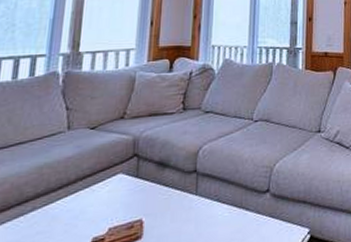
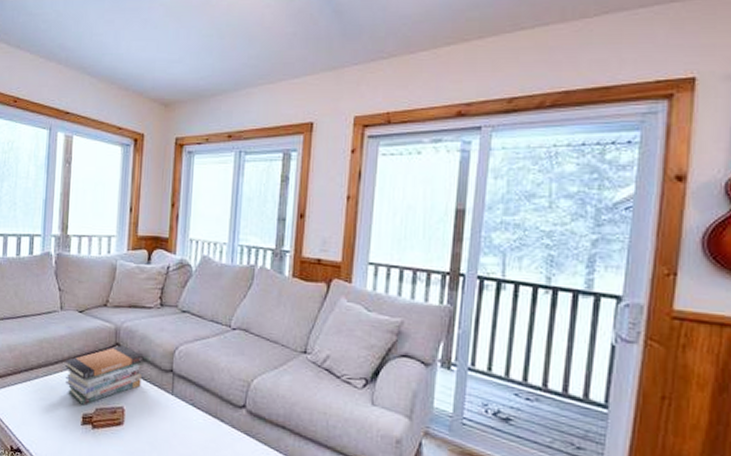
book stack: none [70,155,165,229] -> present [65,346,144,405]

